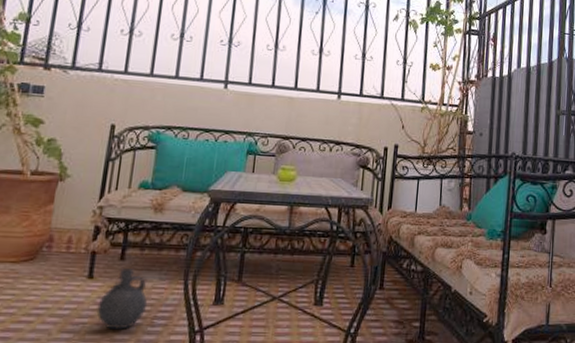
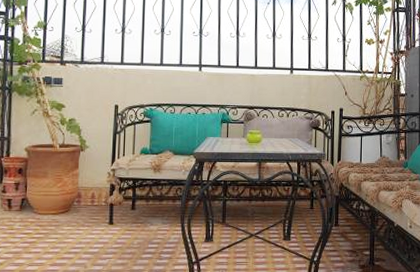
ceramic jug: present [96,268,148,330] -> none [118,216,155,262]

